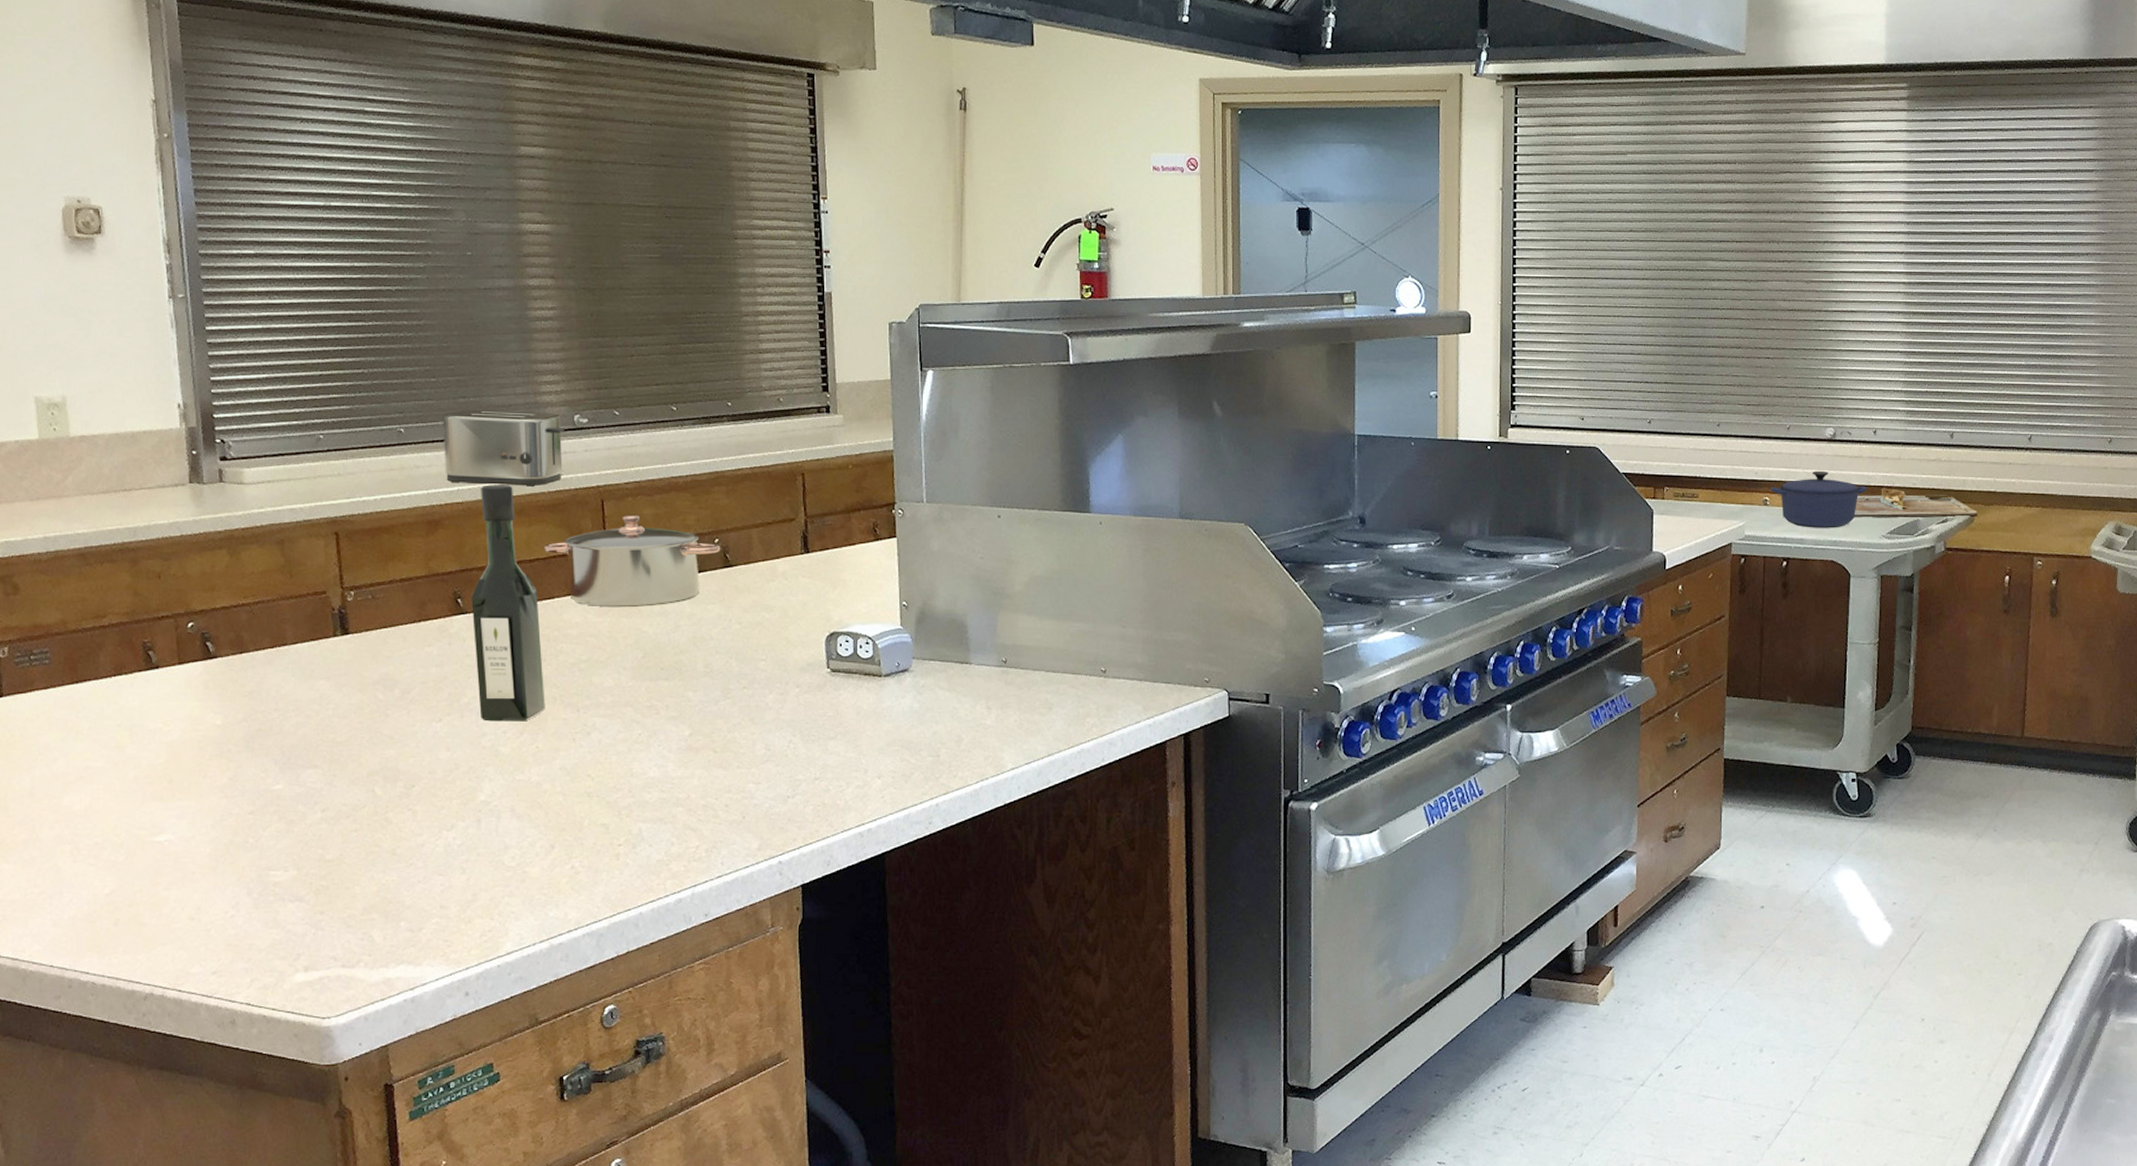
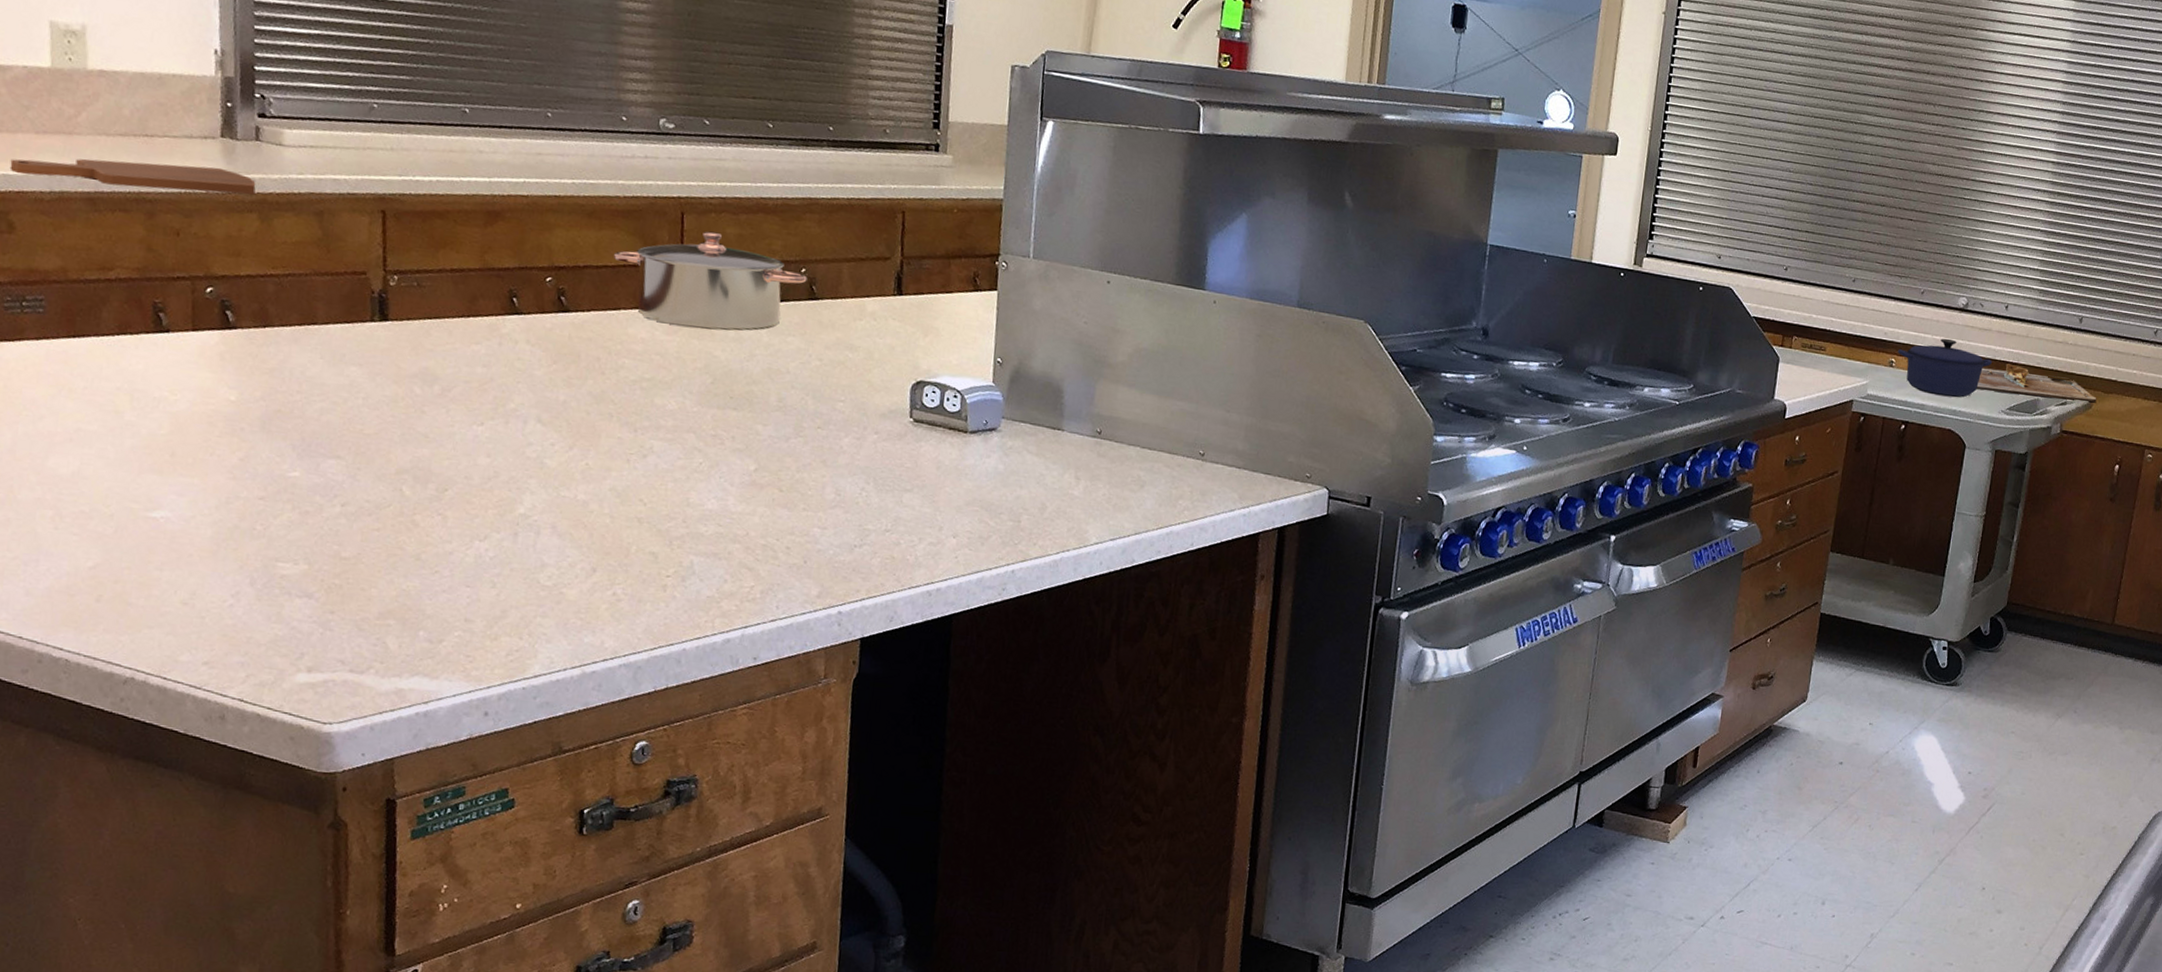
cutting board: none [10,511,223,540] -> present [10,158,256,195]
toaster: present [443,409,565,488] -> none [511,97,648,190]
bottle: present [471,485,545,722] -> none [526,180,602,436]

